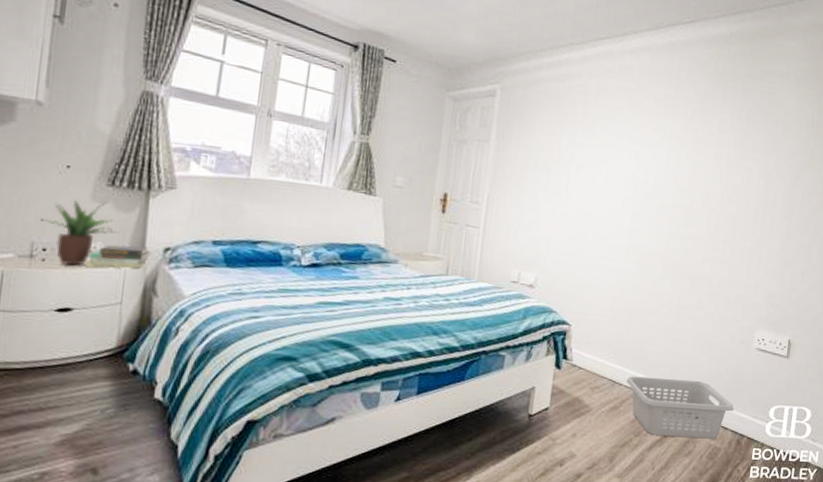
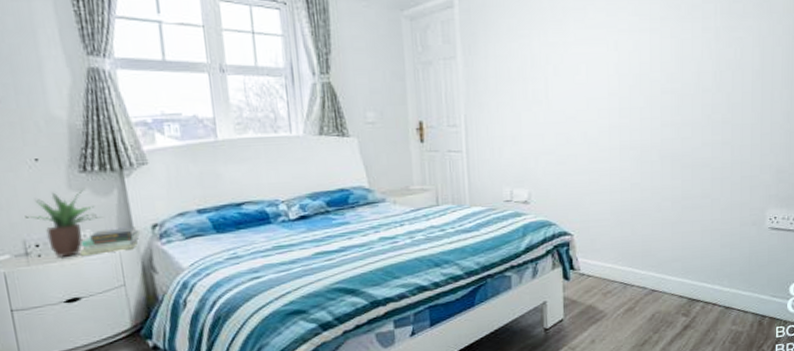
laundry basket: present [626,376,734,439] -> none [638,269,752,330]

